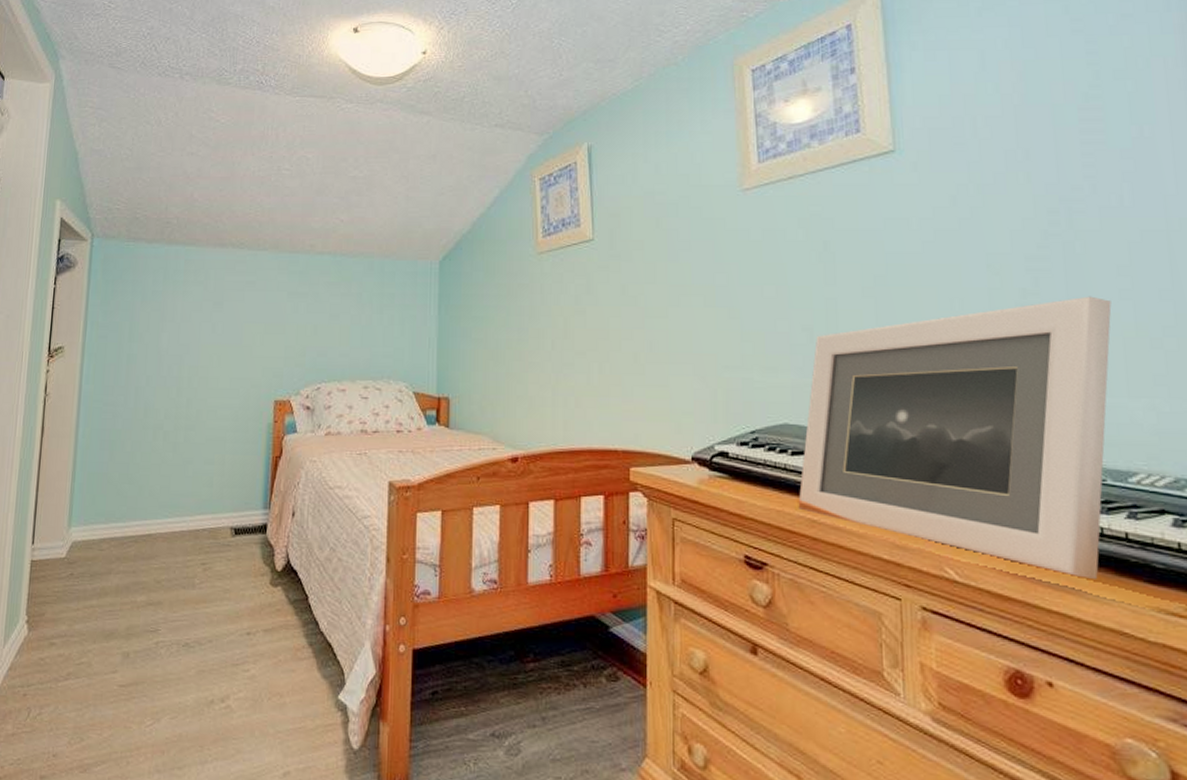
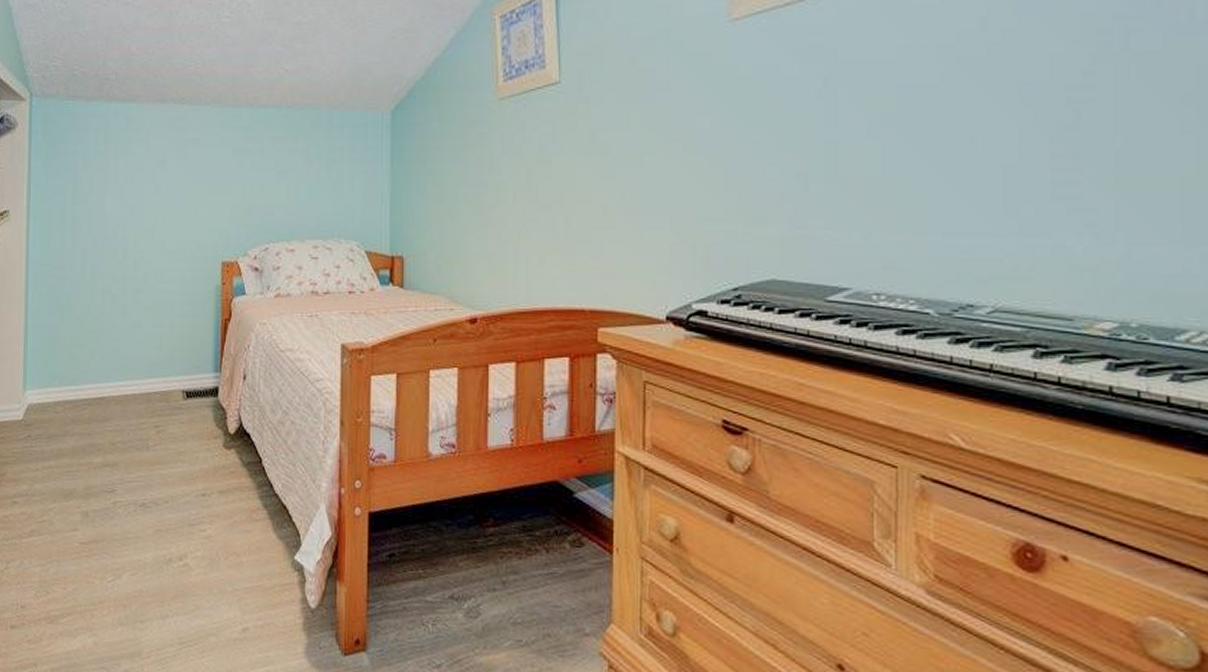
picture frame: present [798,296,1112,581] -> none [784,129,1170,448]

